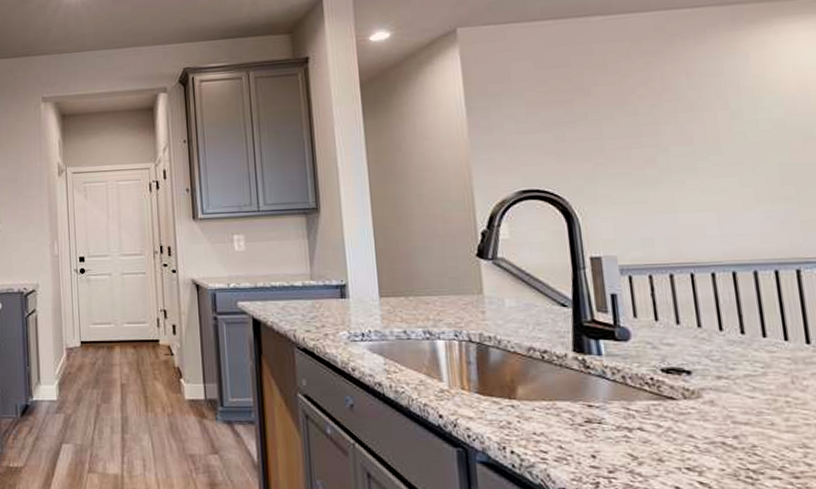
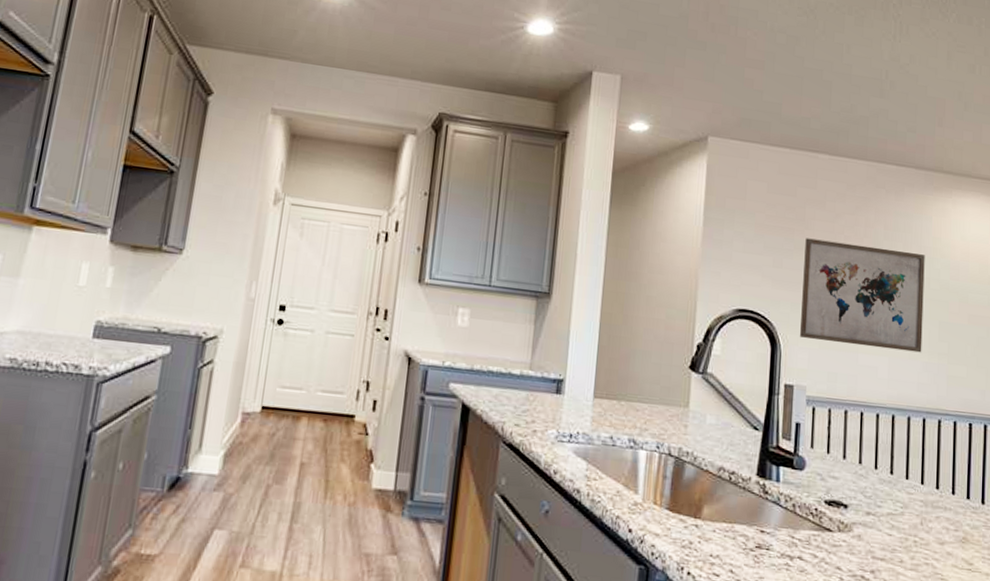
wall art: none [589,96,761,207] -> present [800,238,925,353]

